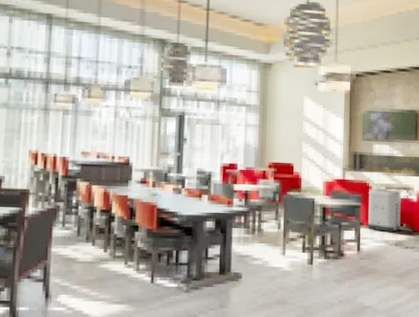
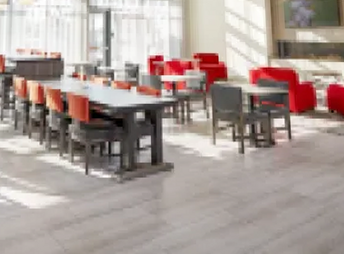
trash can: present [368,189,401,232] -> none [295,76,331,119]

